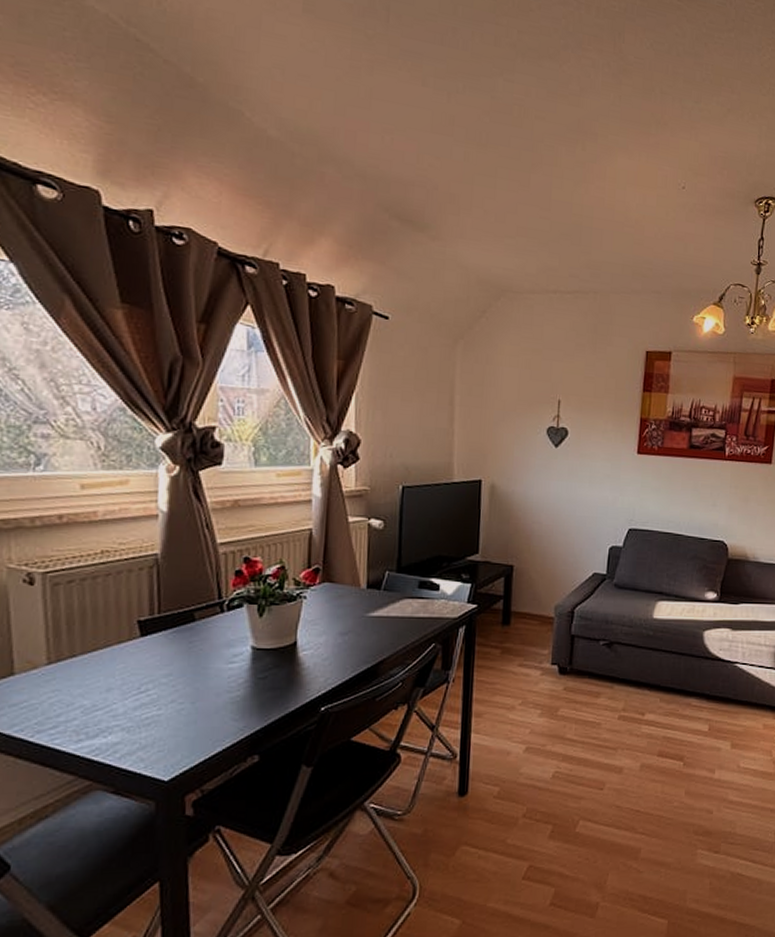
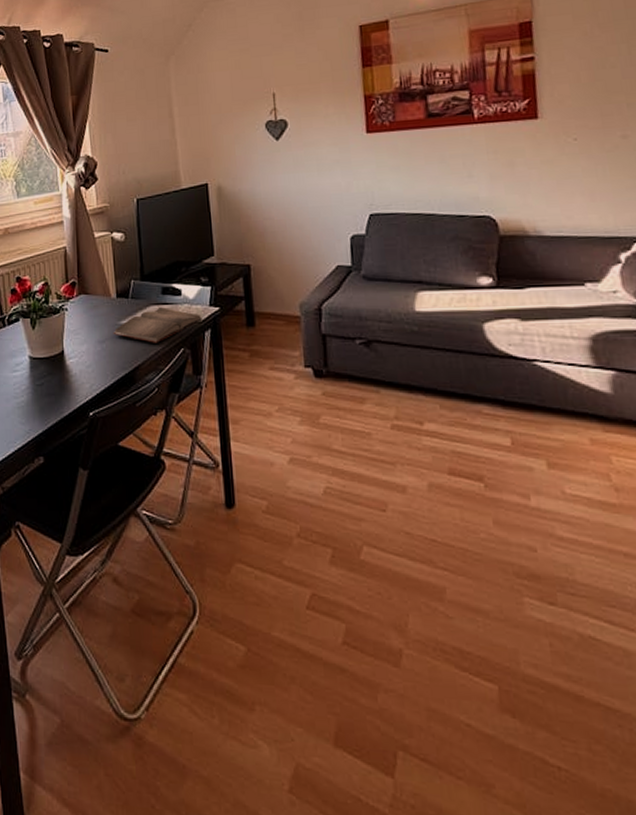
hardback book: none [358,601,458,637] -> present [113,307,202,343]

